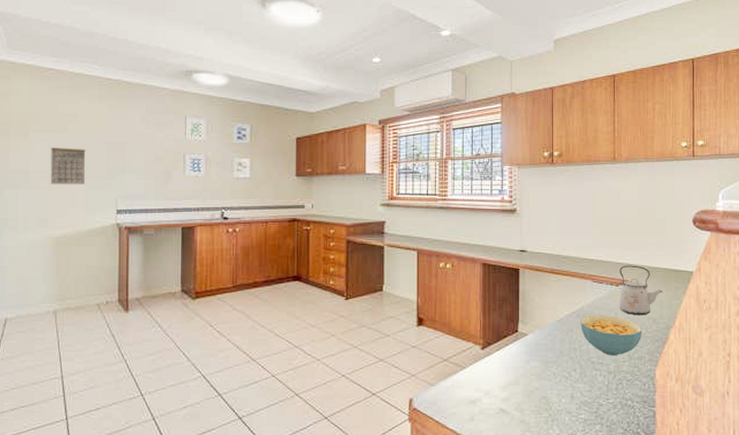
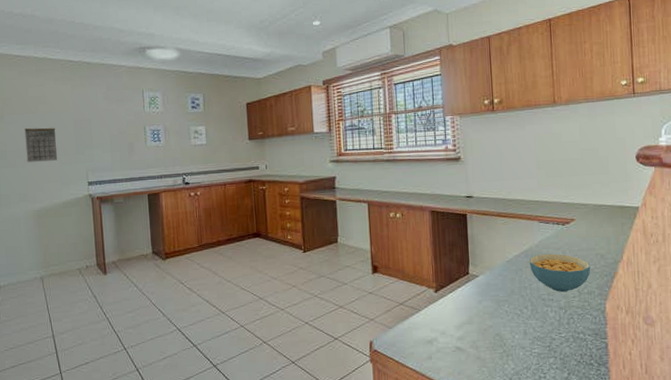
kettle: present [618,265,664,316] -> none [565,204,610,253]

